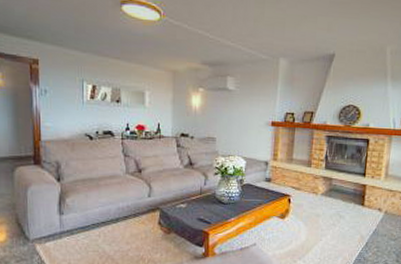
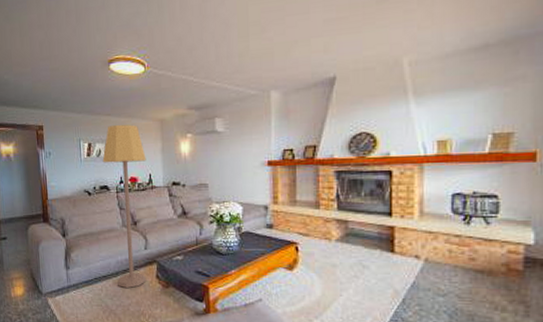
lamp: none [108,69,156,234] -> present [102,124,146,288]

